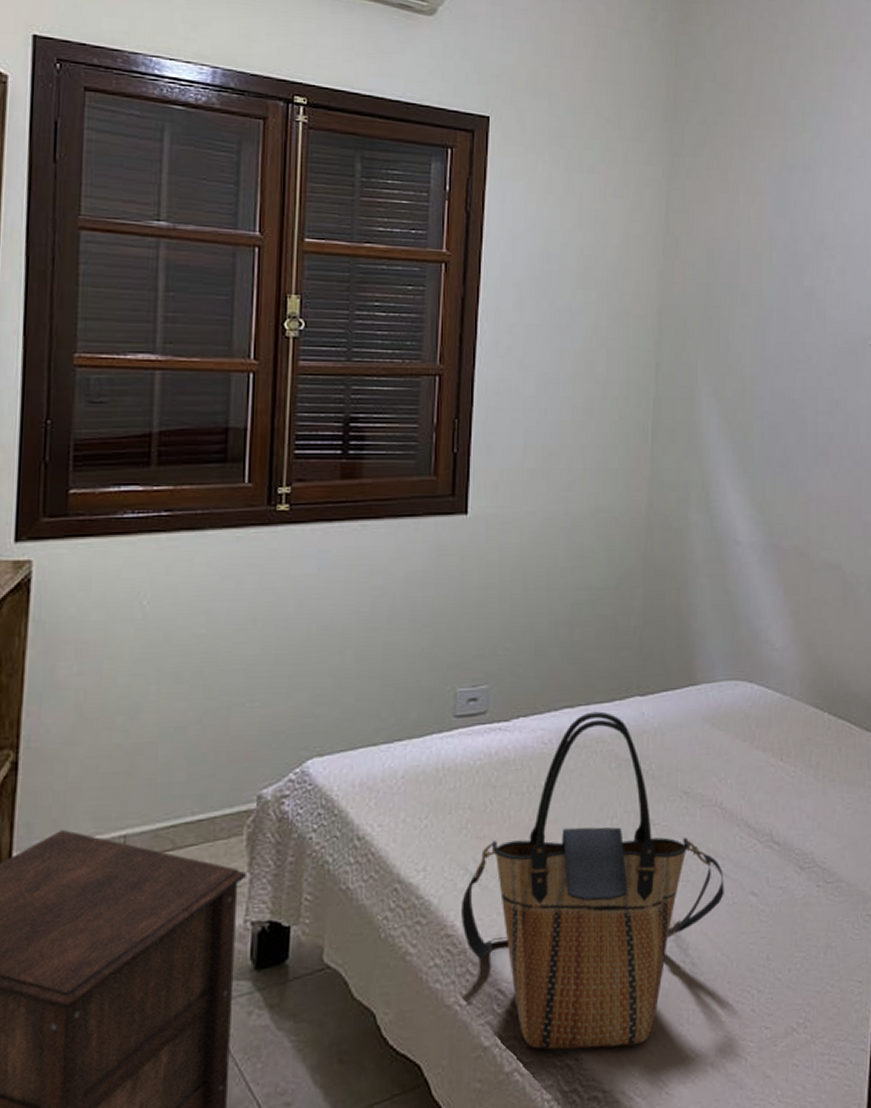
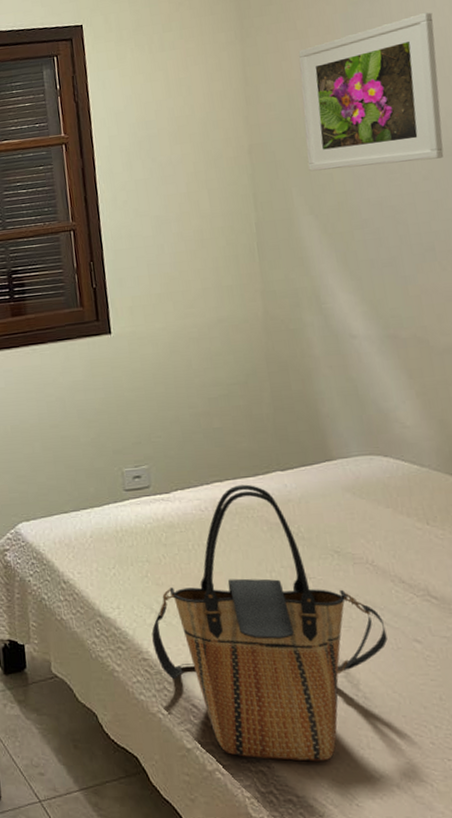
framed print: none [718,194,860,355] -> present [298,12,444,172]

